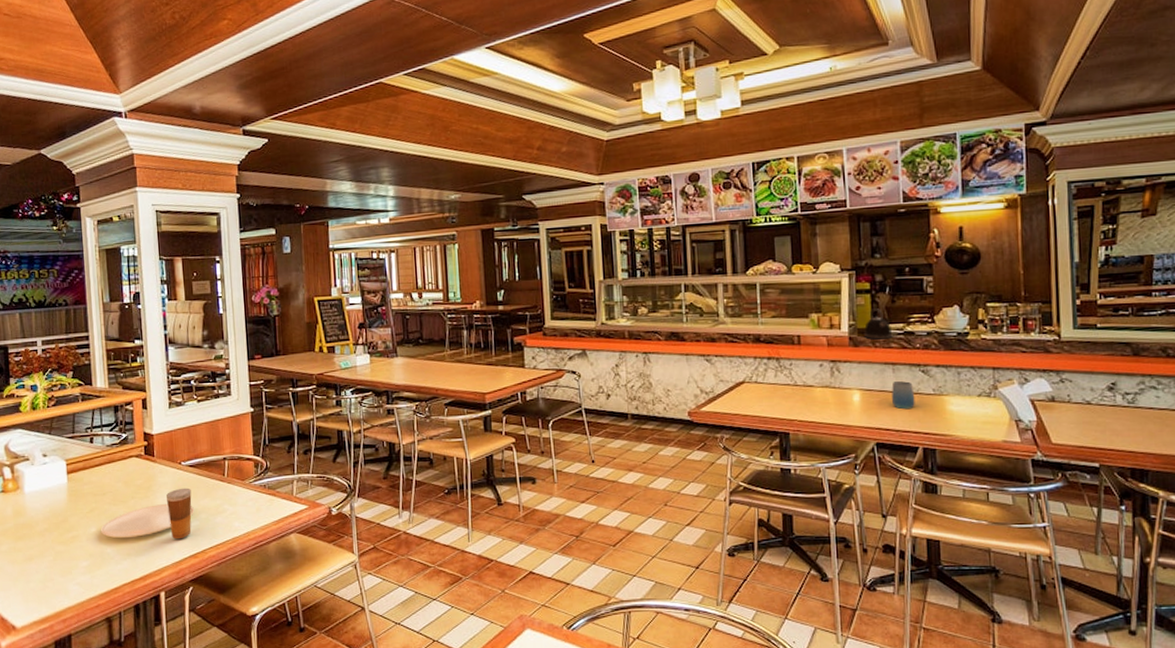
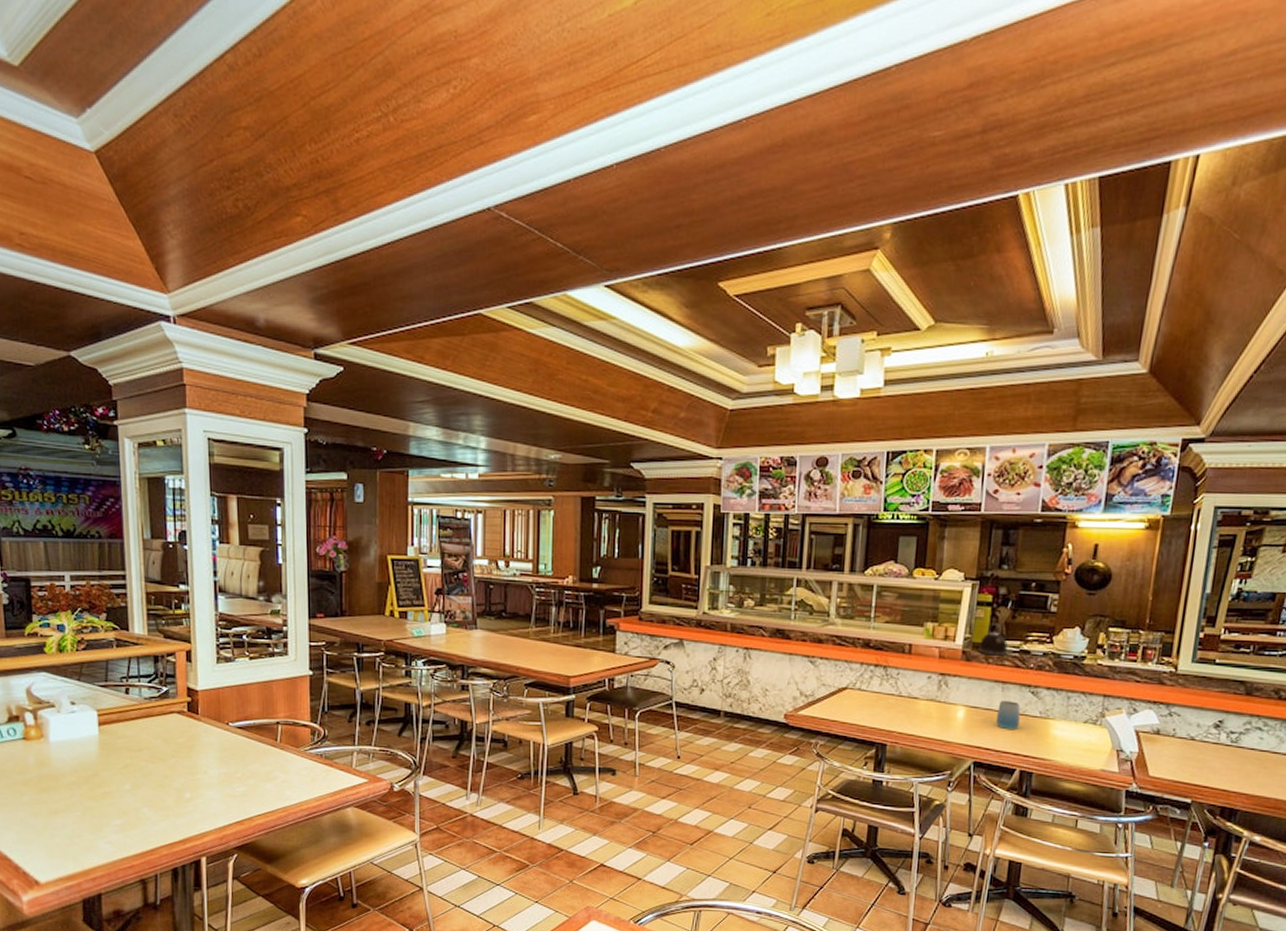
plate: present [100,503,195,539] -> none [135,765,243,799]
beverage cup: present [166,488,192,540] -> none [211,750,239,804]

